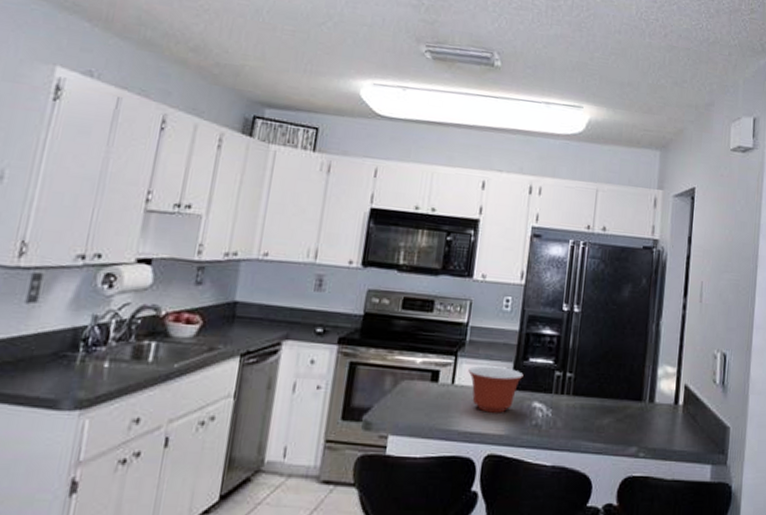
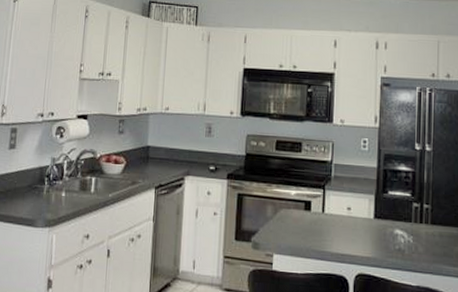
mixing bowl: present [468,365,524,413] -> none [335,197,384,238]

